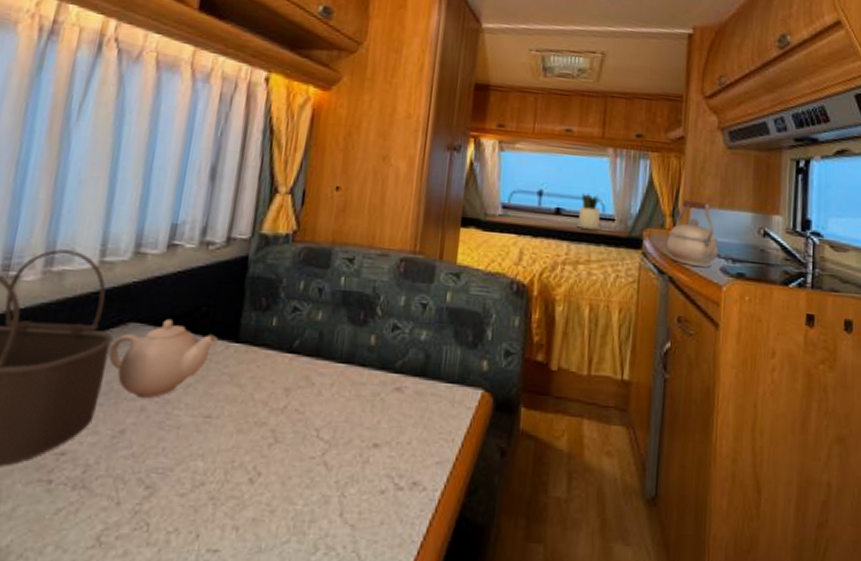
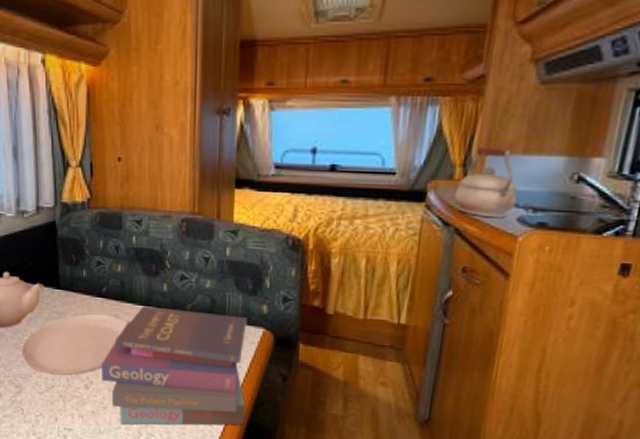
plate: none [165,375,320,466] -> present [21,313,127,376]
books: none [274,364,465,535] -> present [102,306,248,426]
planter: present [577,193,602,231] -> none [353,147,381,186]

